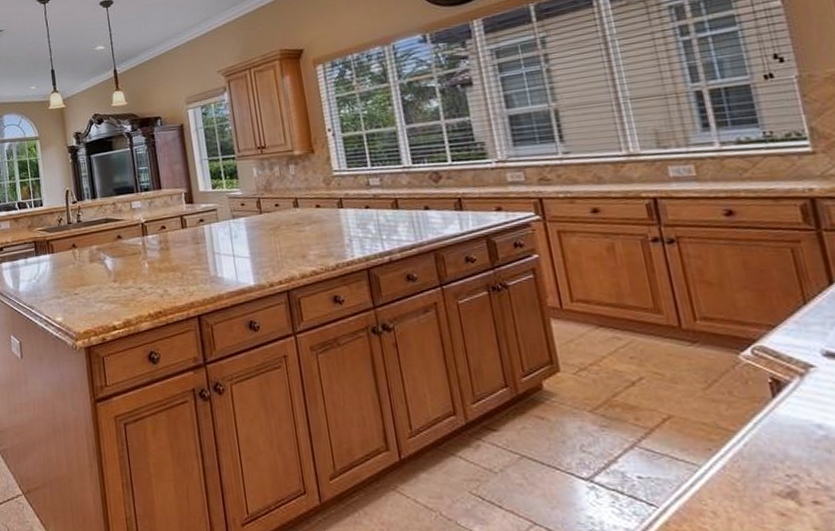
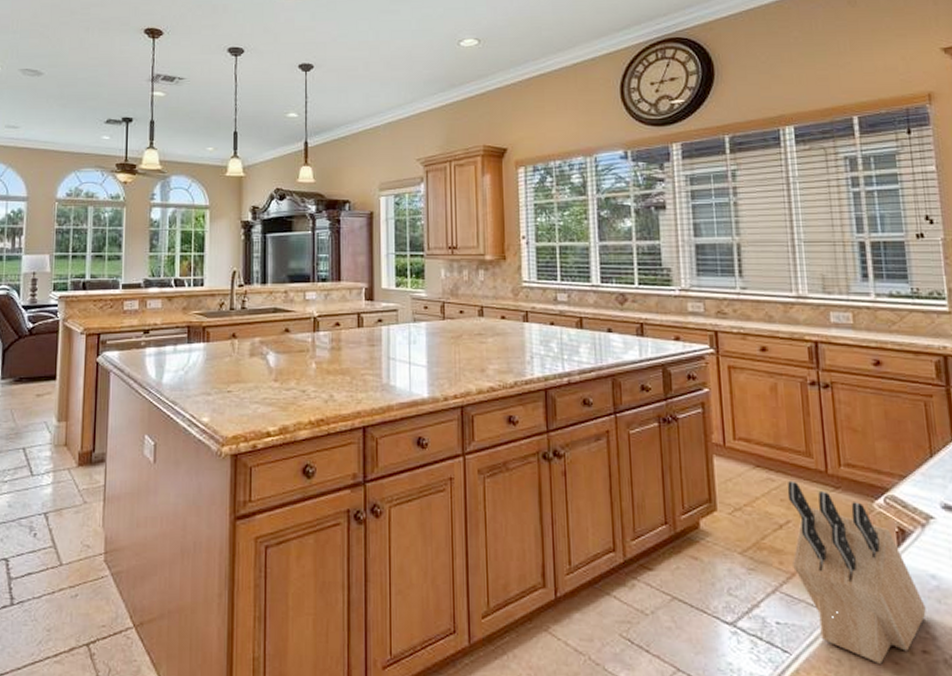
knife block: none [636,338,815,515] -> present [787,480,926,664]

